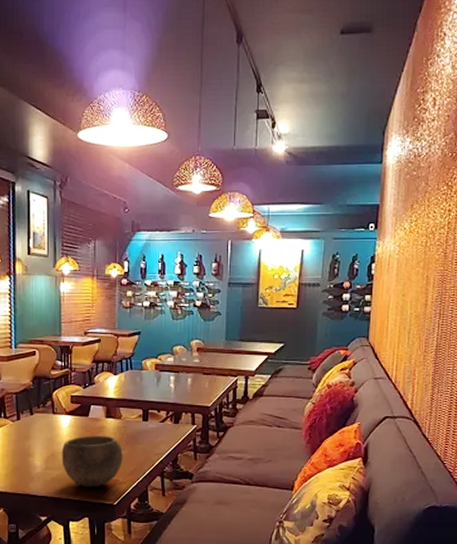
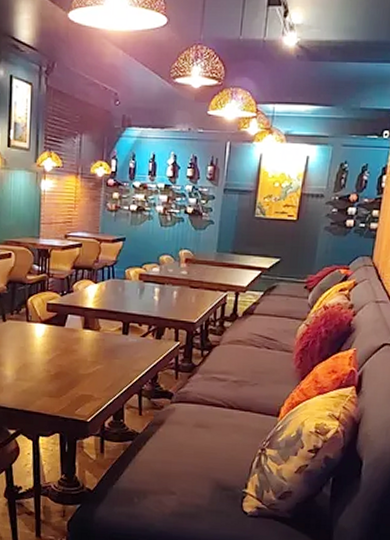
bowl: present [61,435,123,487] -> none [34,346,100,402]

